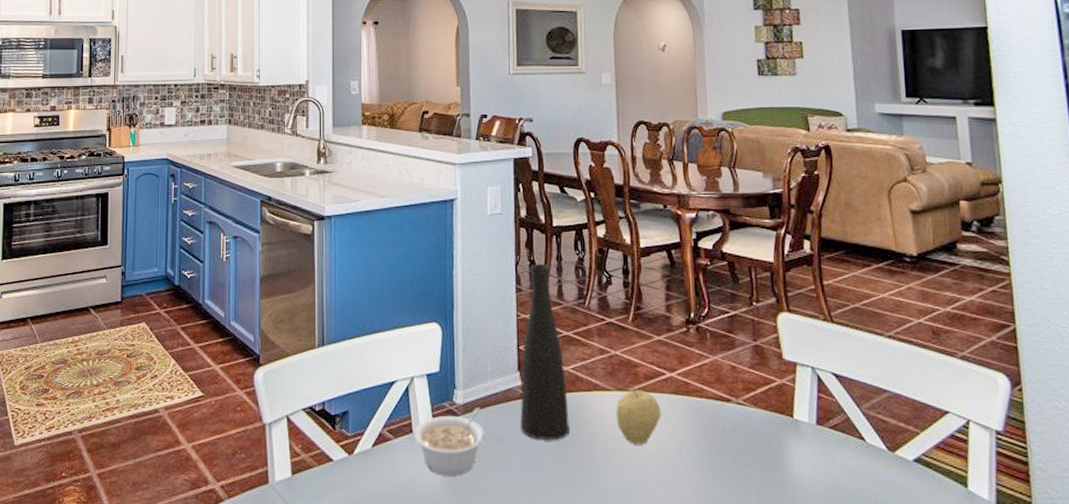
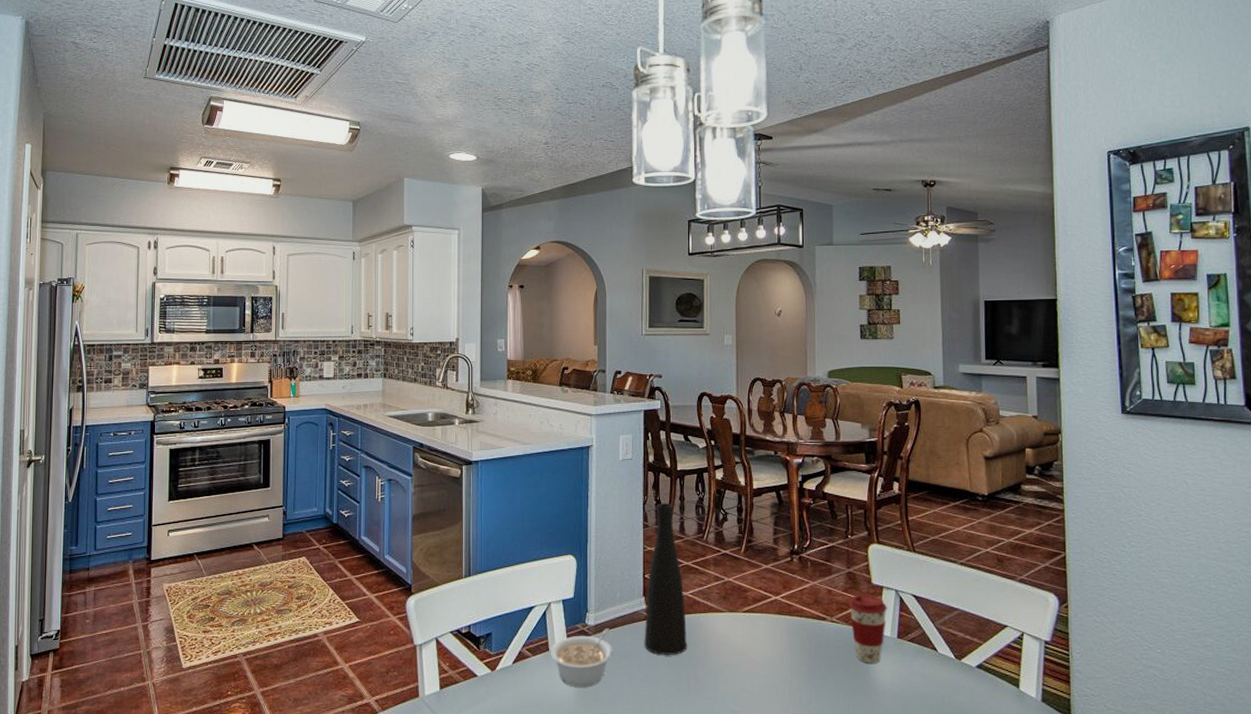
fruit: present [615,387,662,445] -> none [727,609,767,658]
coffee cup: none [756,372,803,454] -> present [848,595,887,663]

